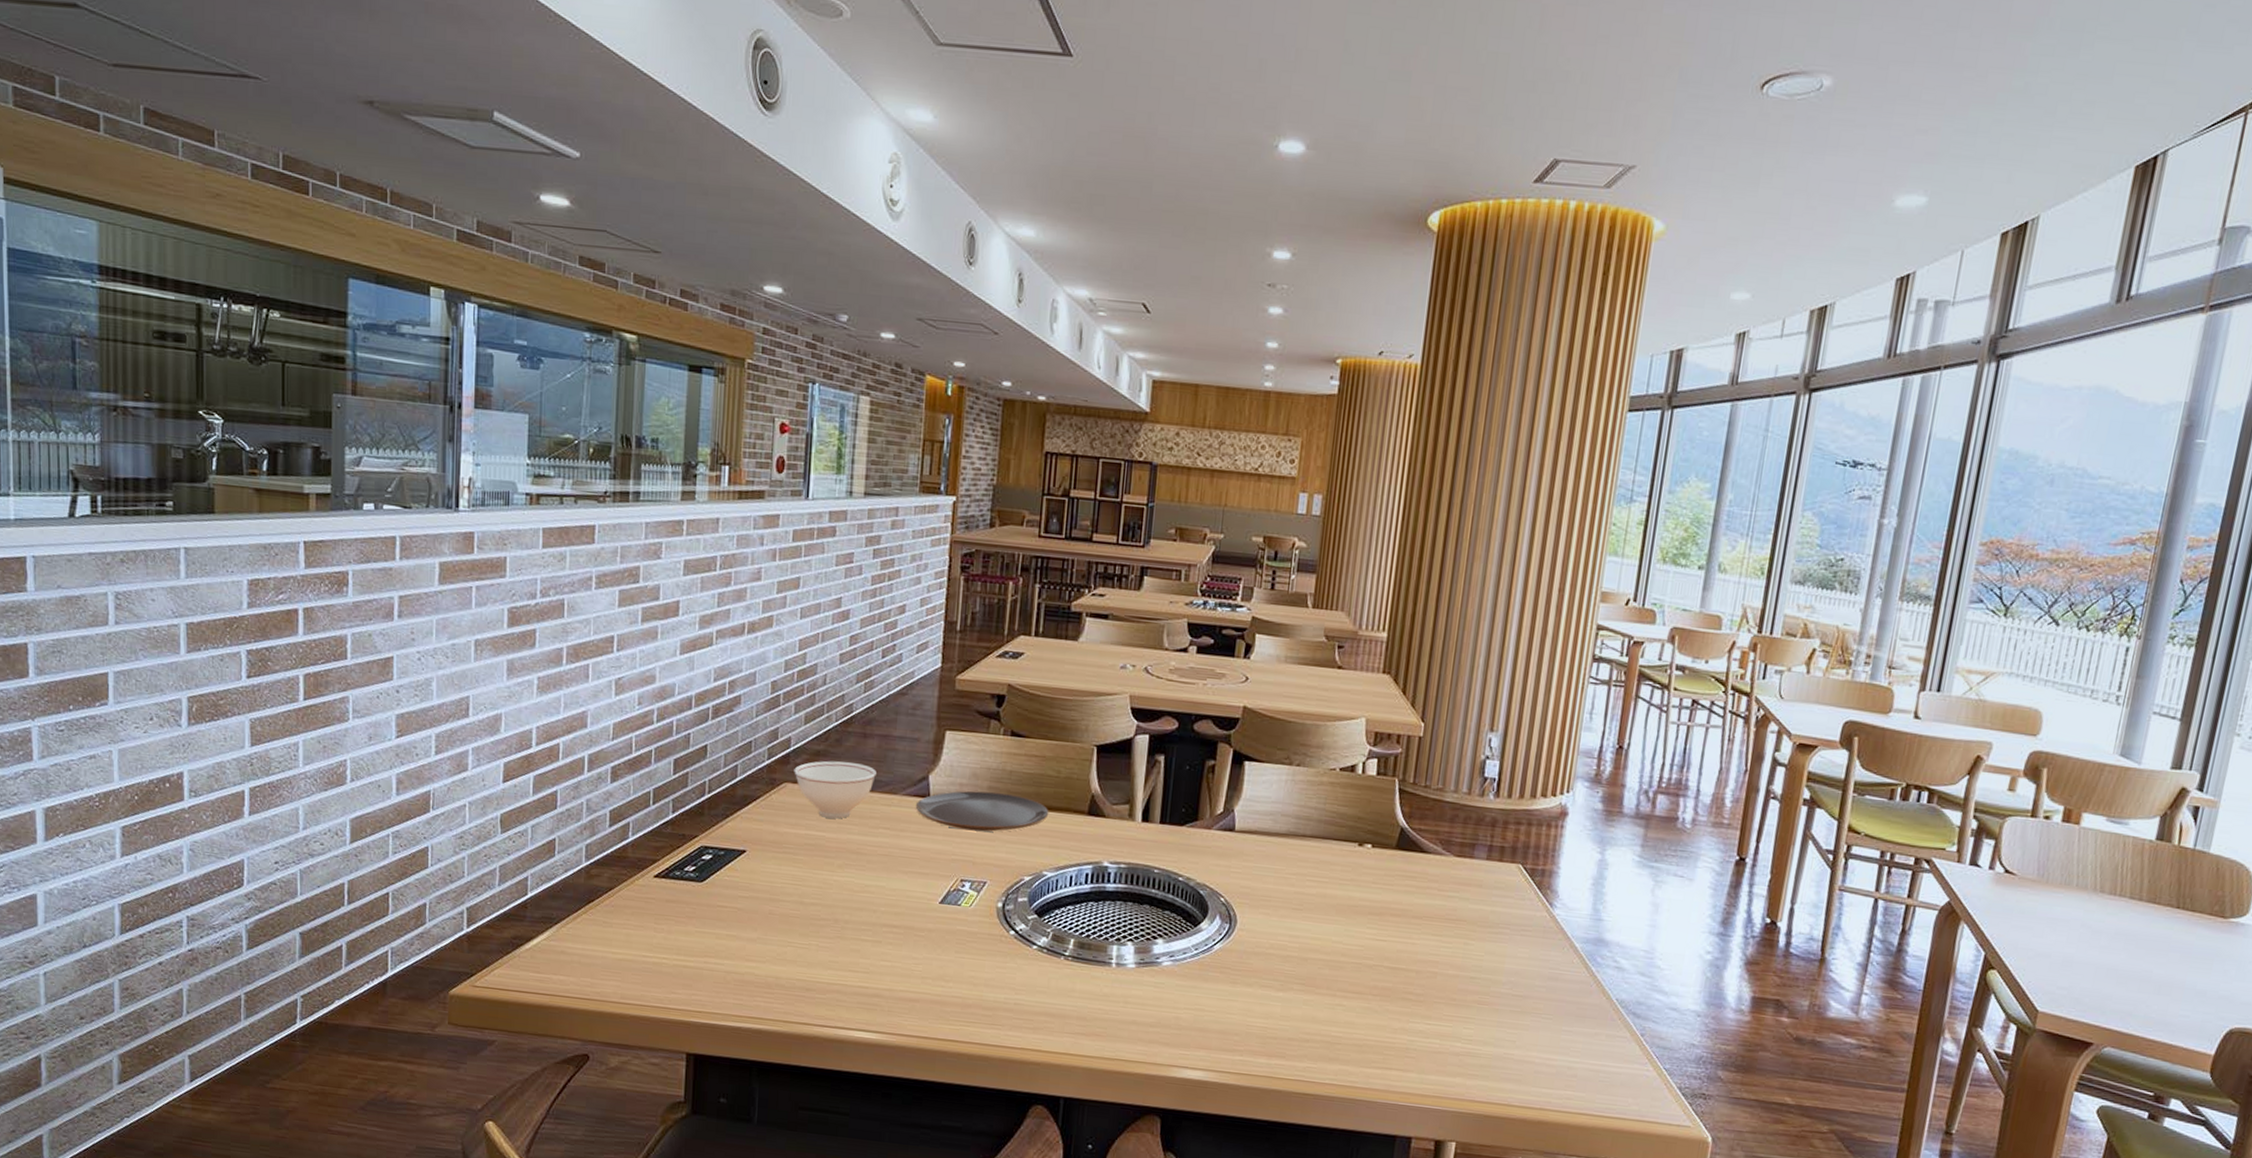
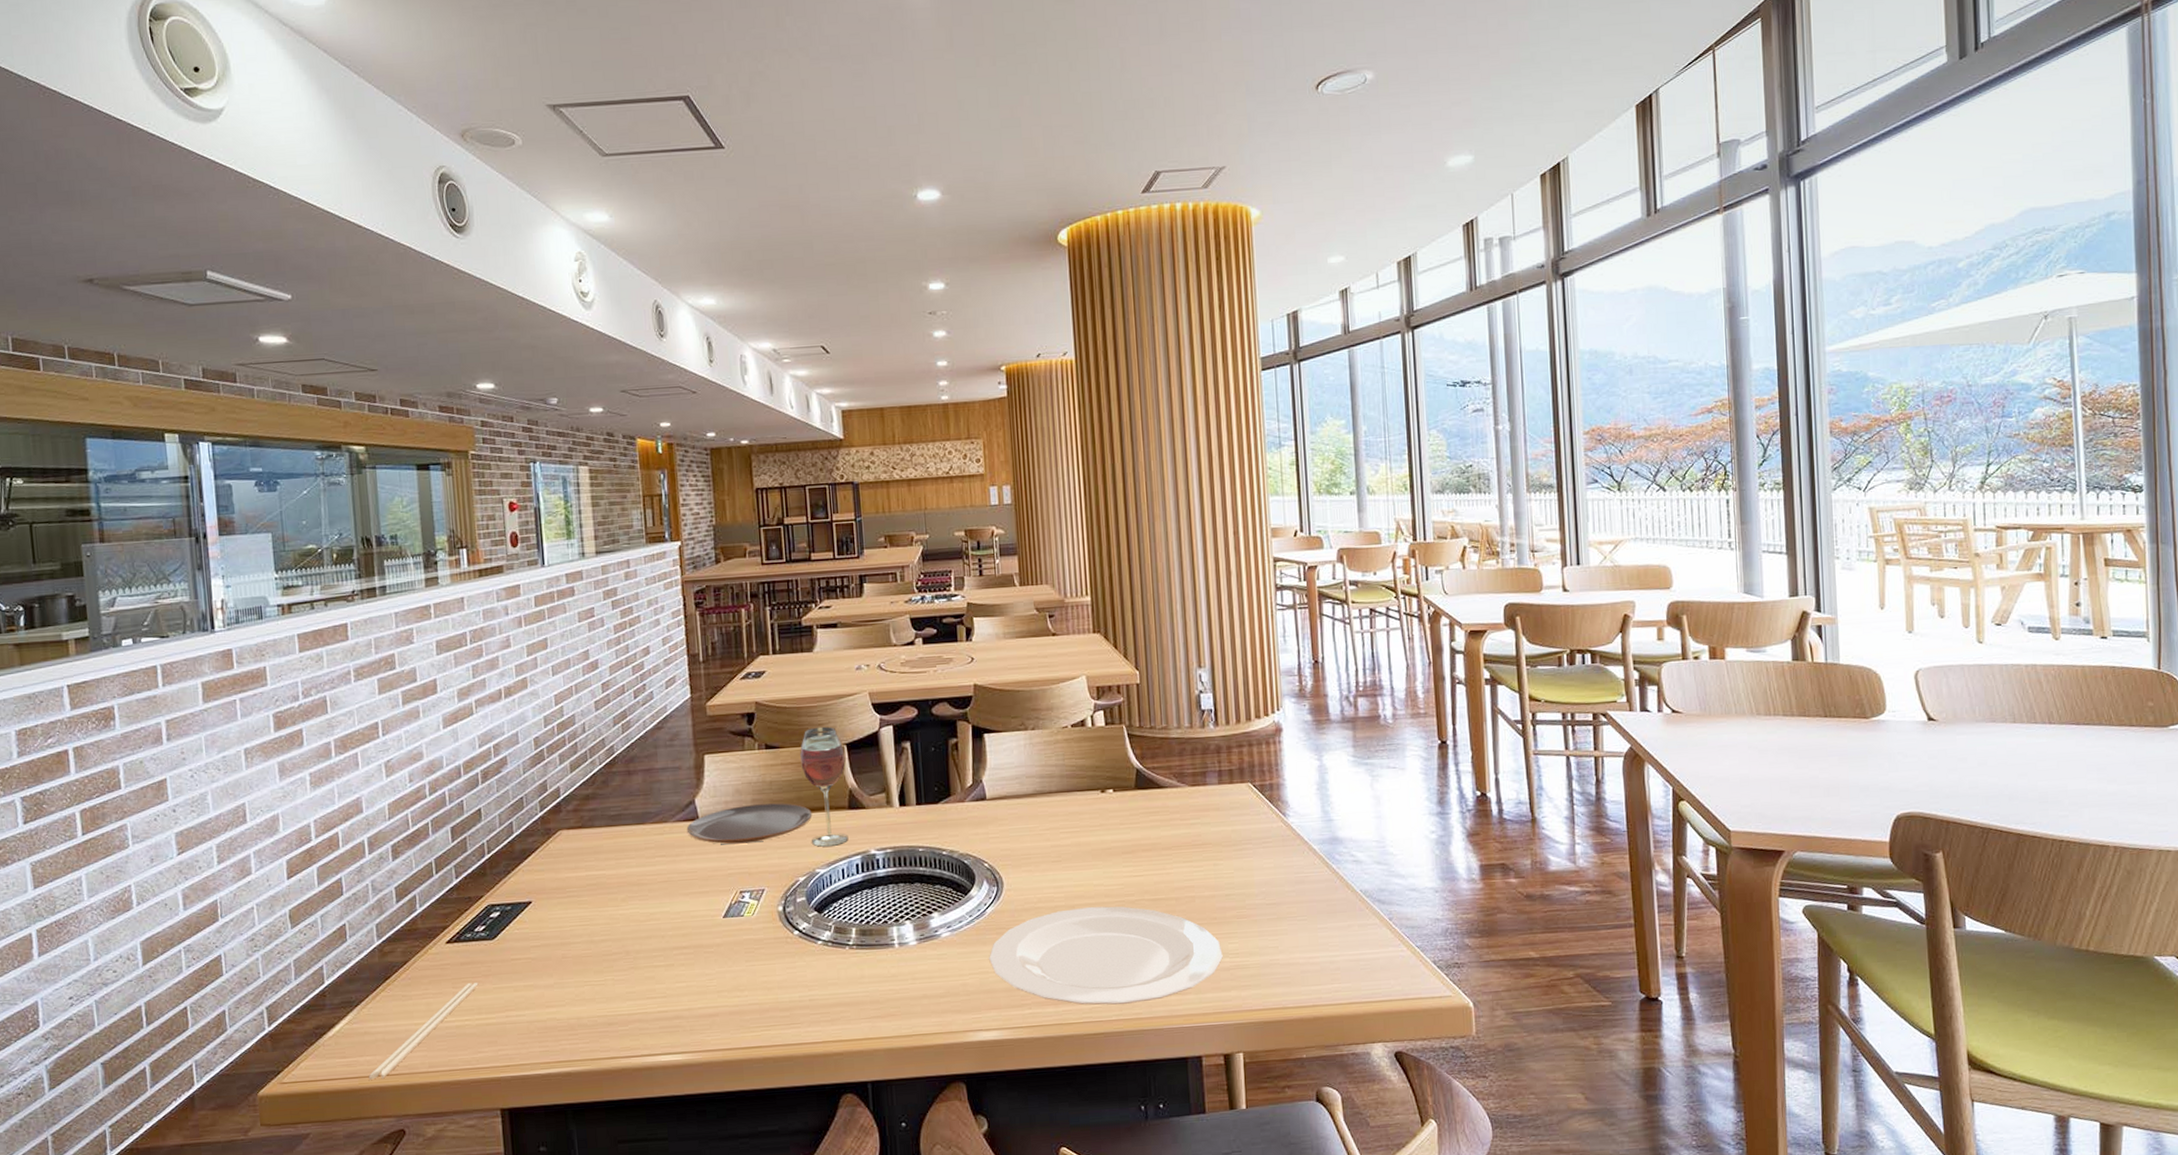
chopsticks: none [559,922,681,1001] -> present [368,983,479,1080]
bowl: present [794,760,876,819] -> none [567,800,645,857]
wineglass: none [1044,722,1094,851] -> present [800,726,849,847]
plate: none [1207,961,1455,1072] -> present [989,906,1223,1005]

